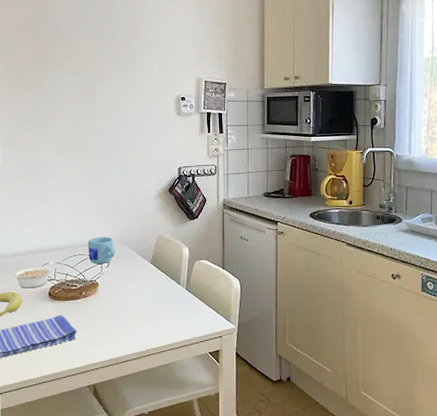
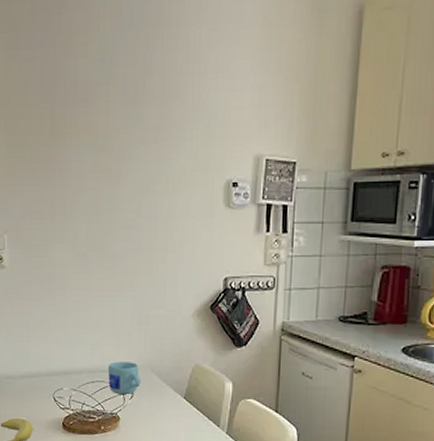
legume: present [13,267,56,288] -> none [23,392,71,417]

